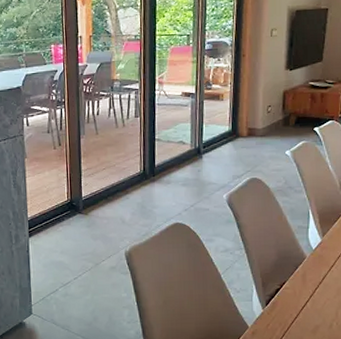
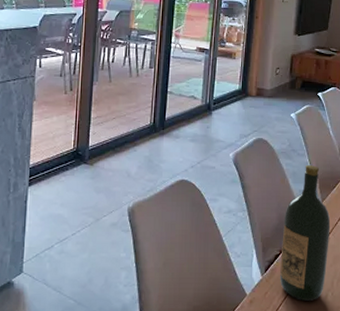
wine bottle: none [281,200,333,331] -> present [280,164,331,301]

